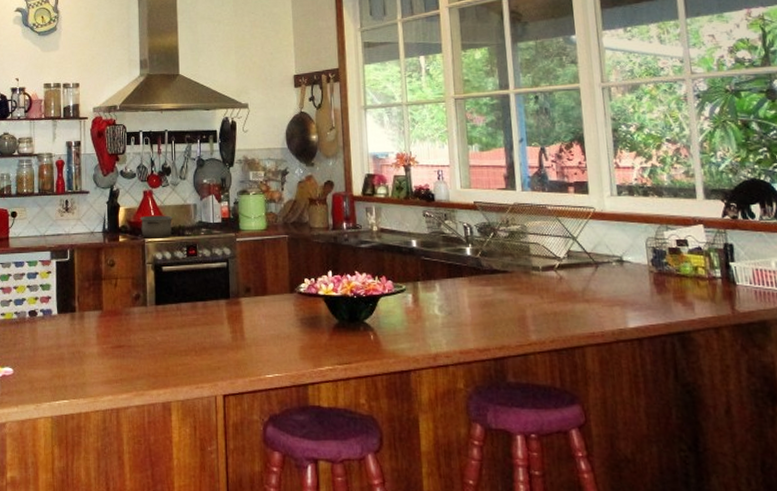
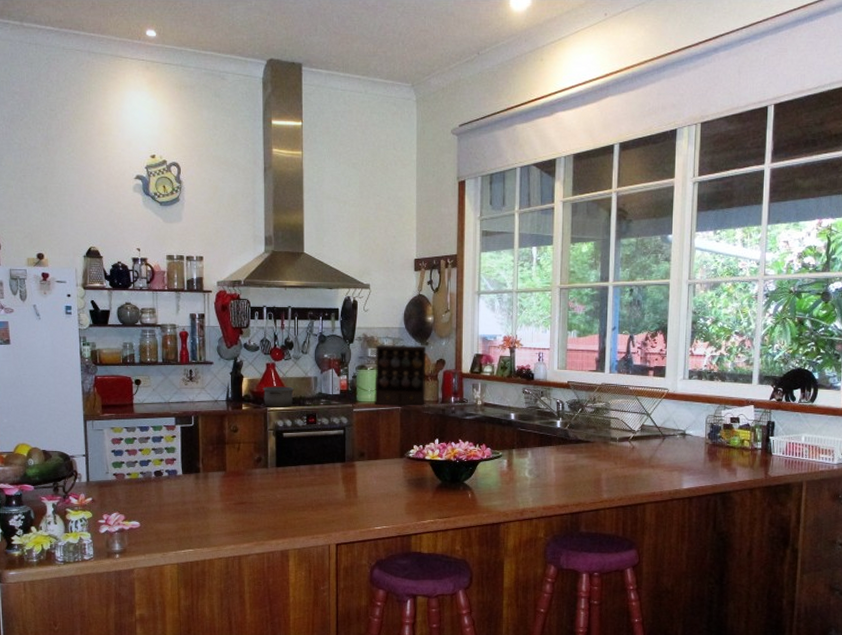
spice rack: none [256,166,314,234] -> present [375,344,427,406]

